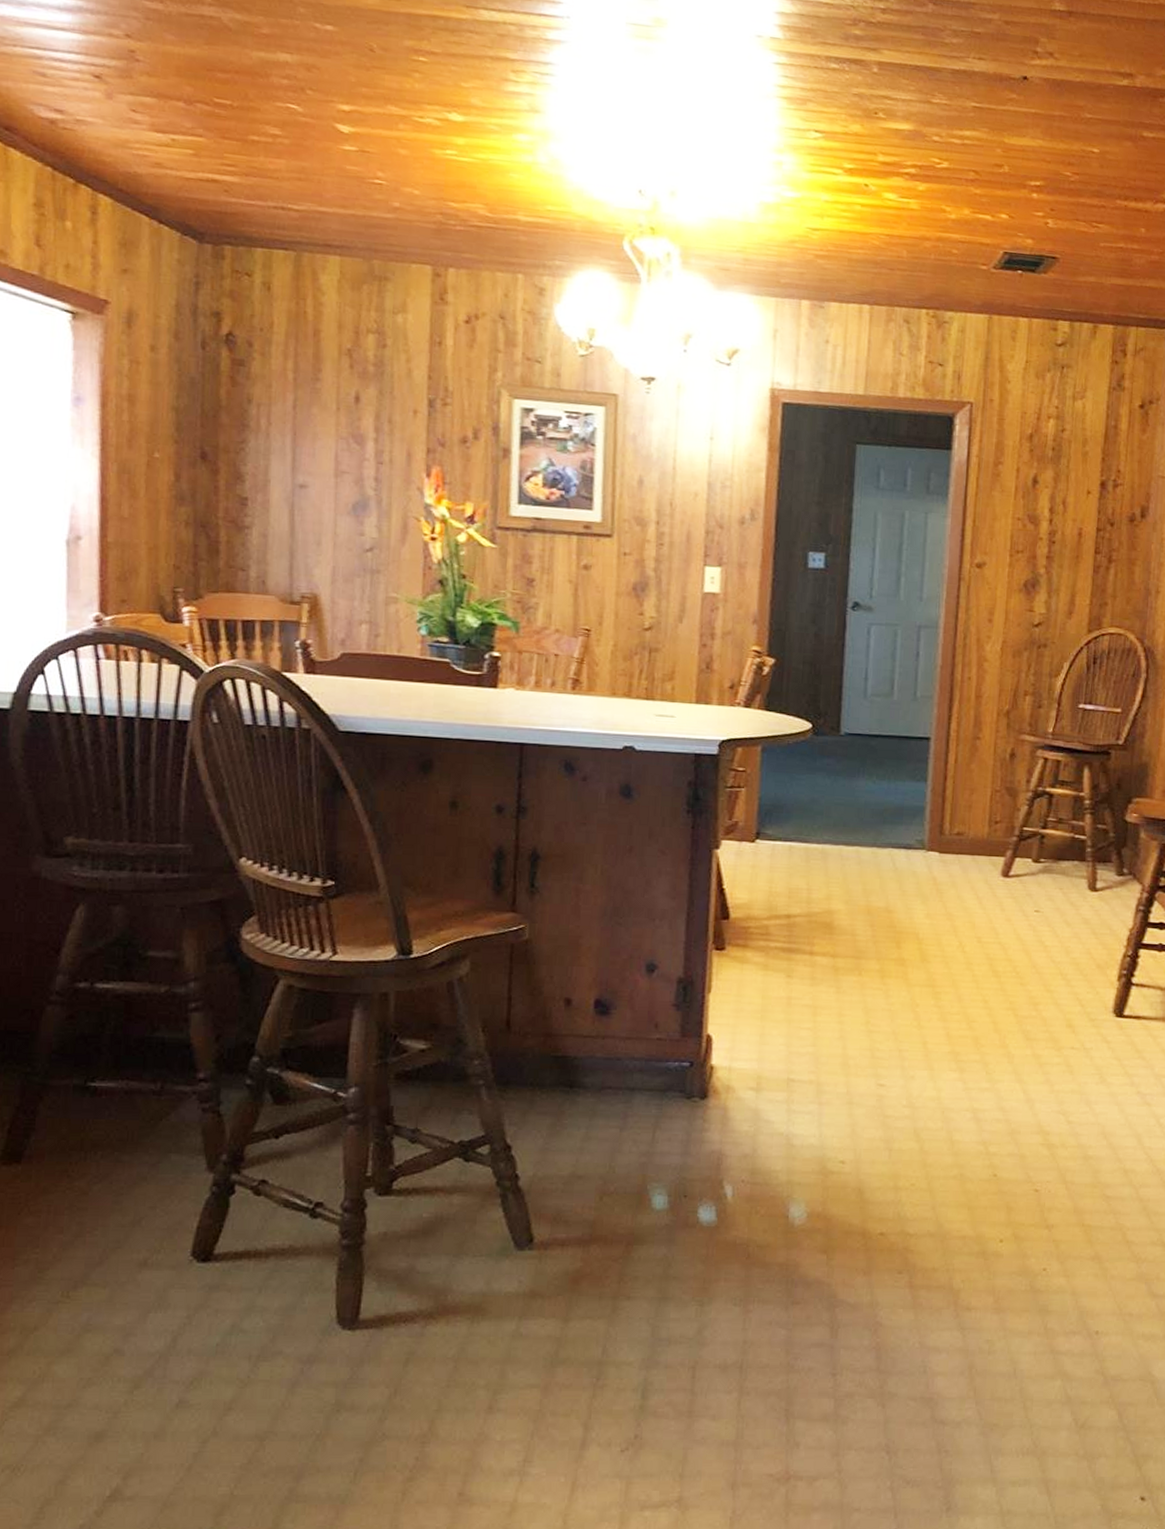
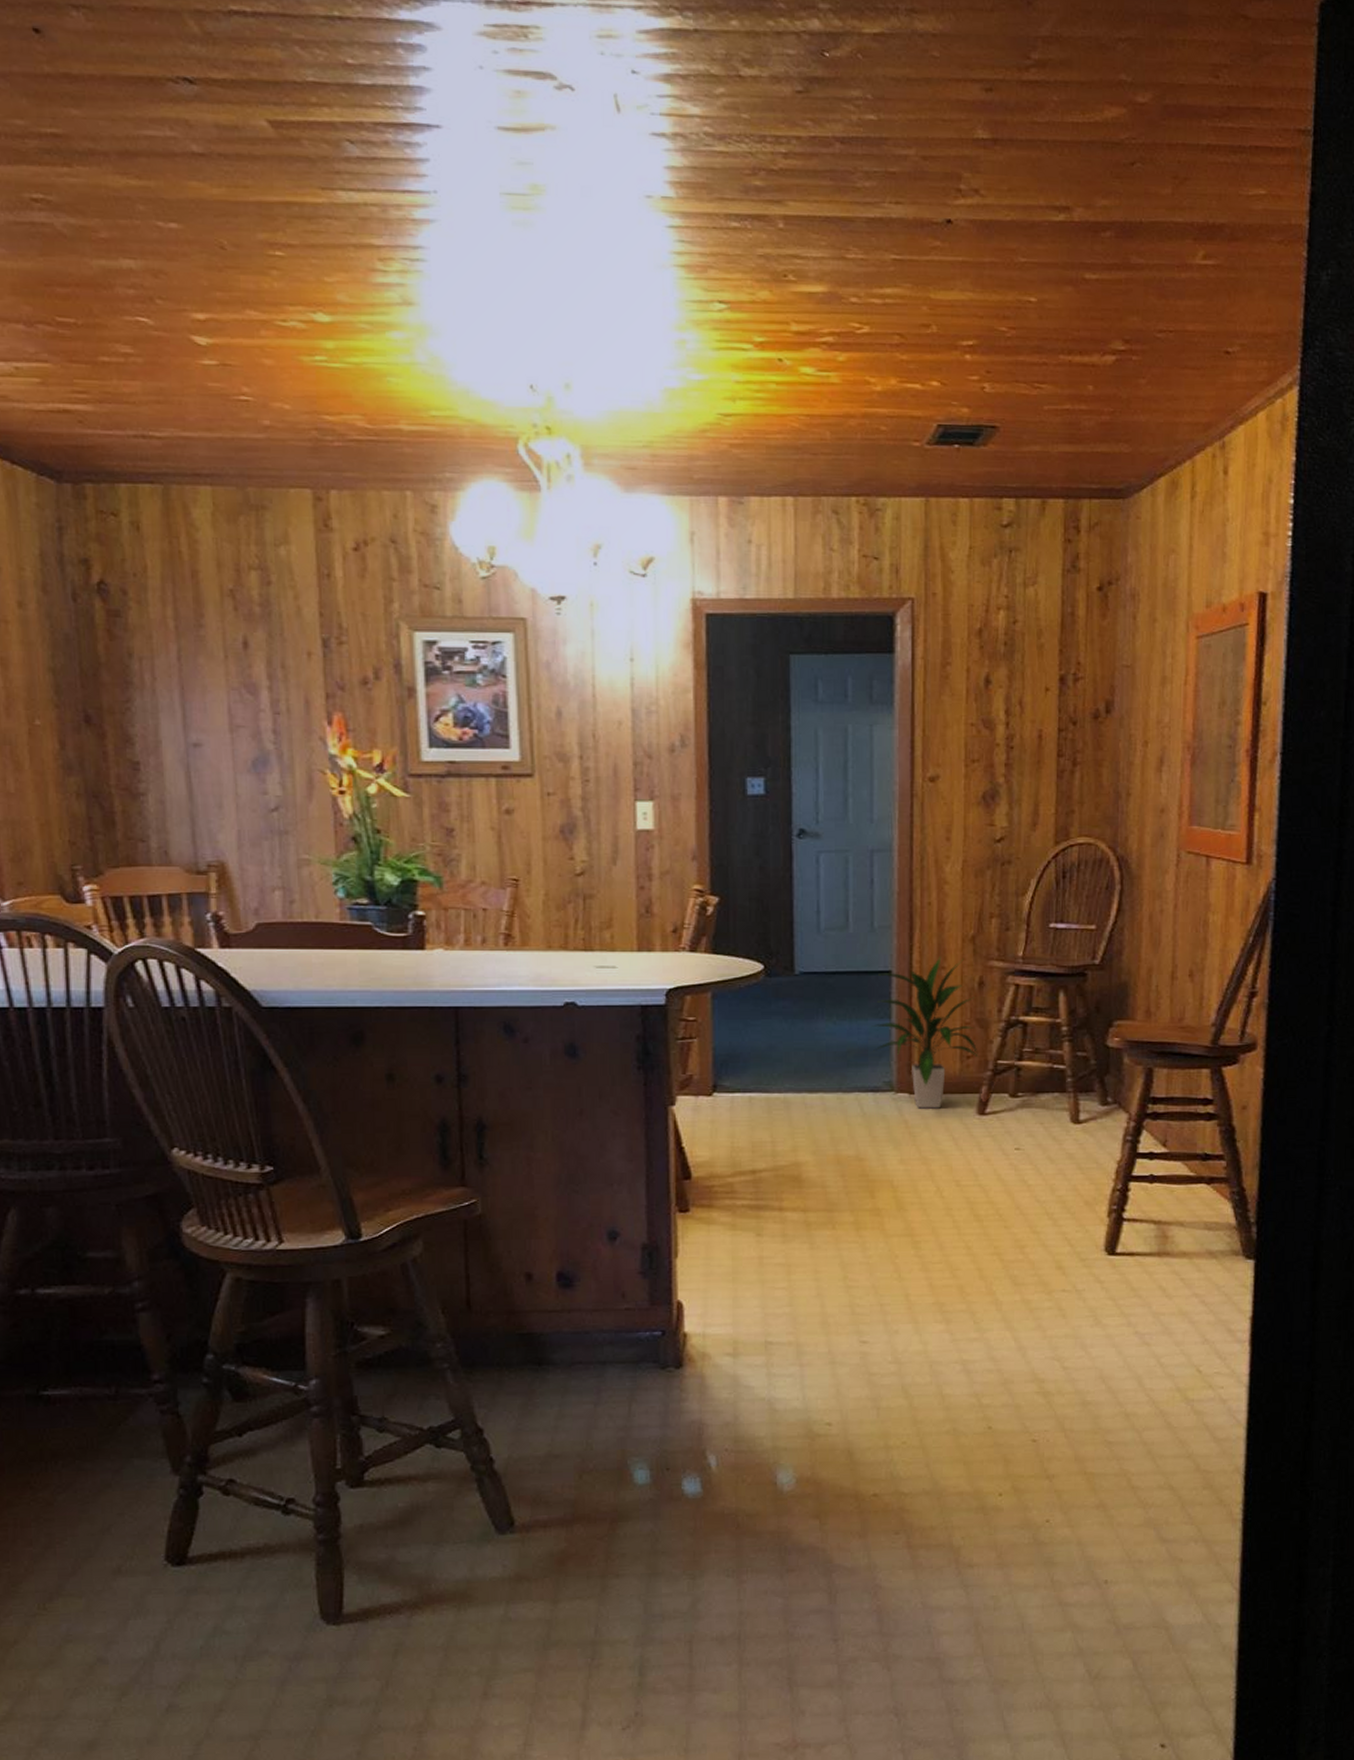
indoor plant: none [908,728,1007,869] -> present [872,957,980,1109]

